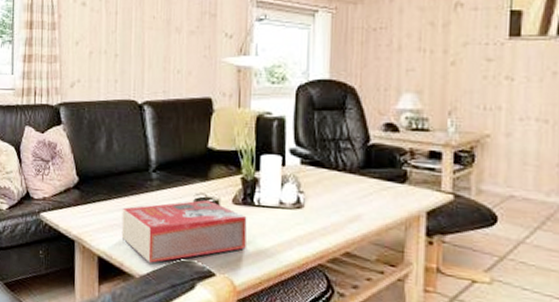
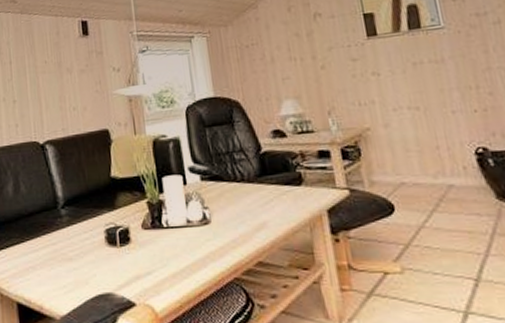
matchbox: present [121,199,247,263] -> none [36,228,162,302]

